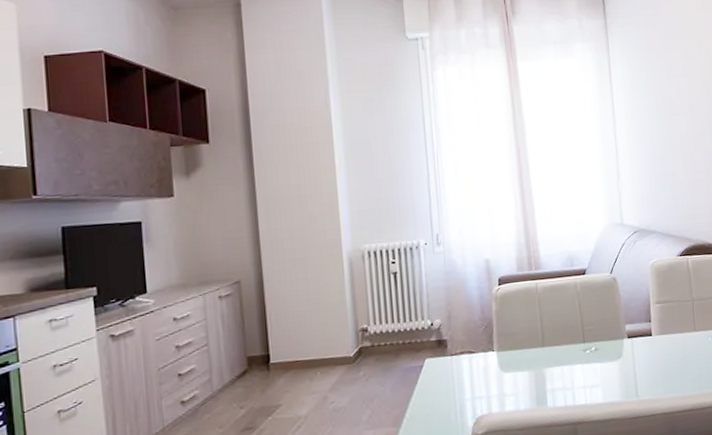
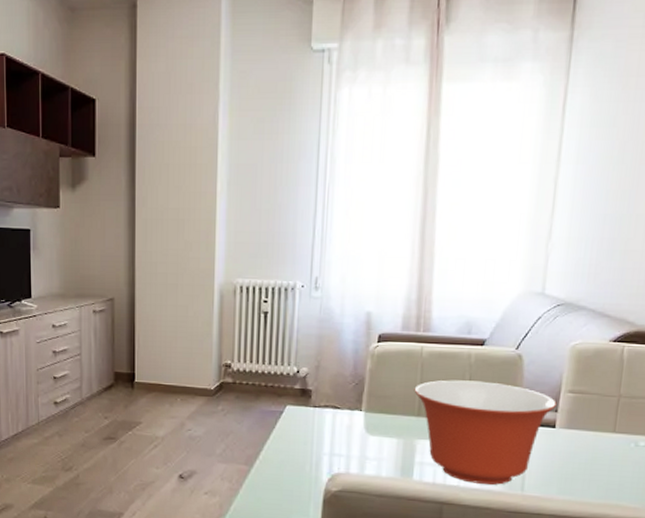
mixing bowl: none [535,305,649,399] -> present [414,380,557,485]

